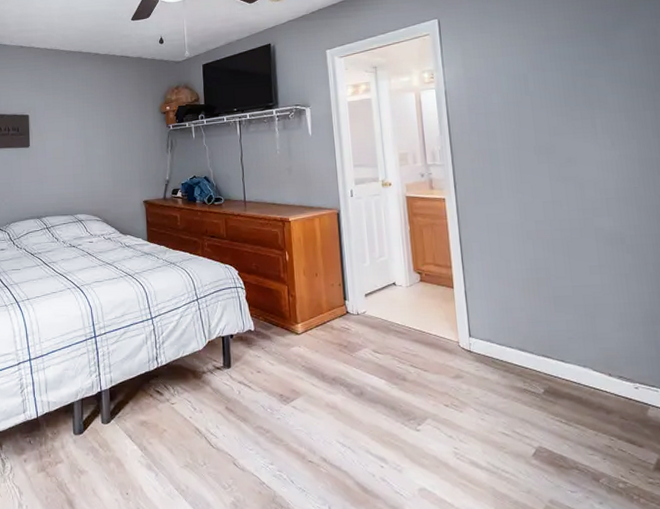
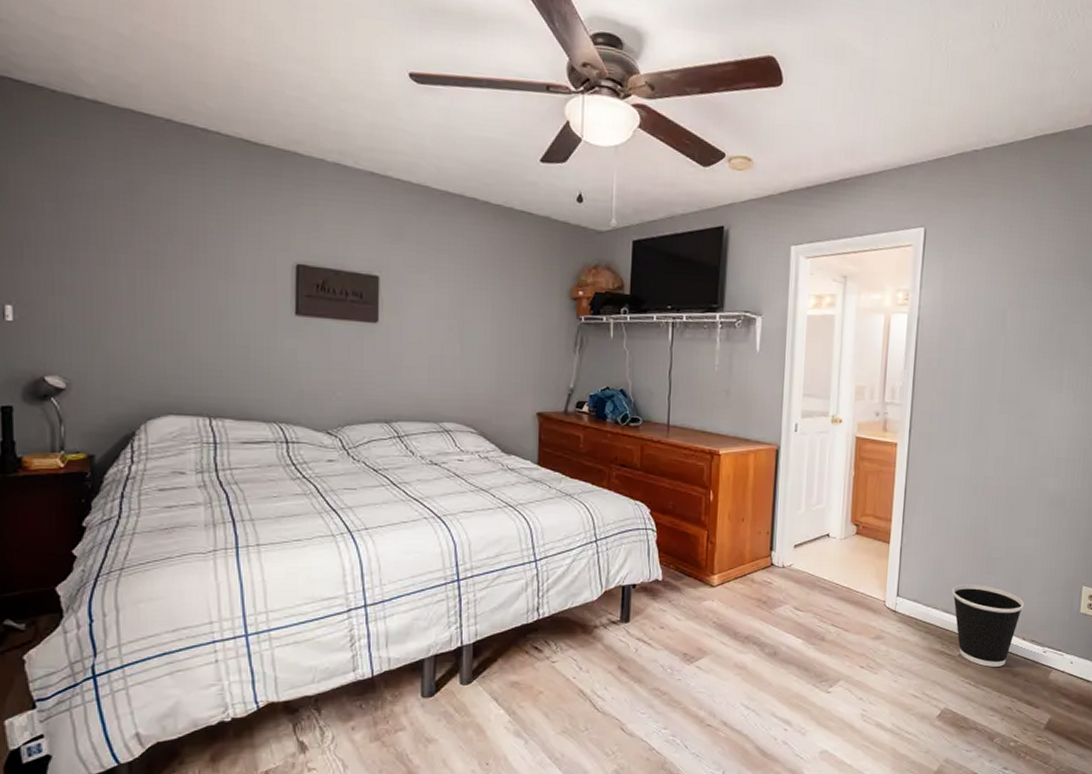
wastebasket: none [523,323,603,404] -> present [952,585,1024,667]

